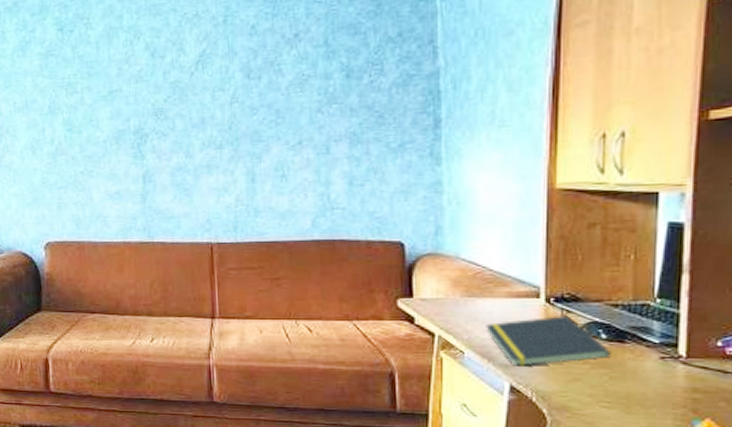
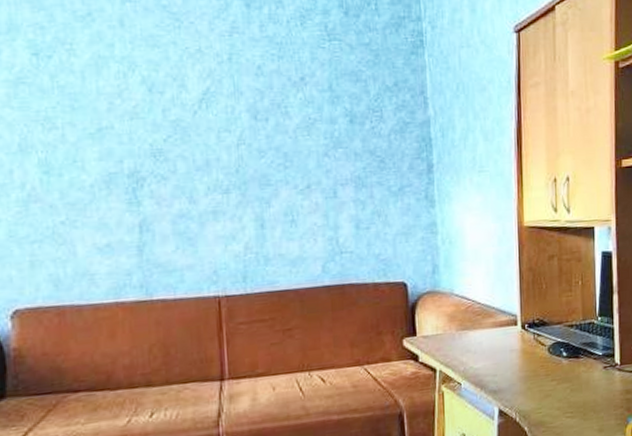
notepad: present [486,316,612,366] -> none [477,339,571,391]

